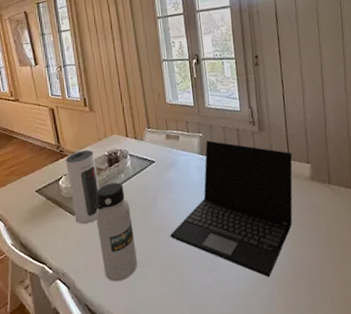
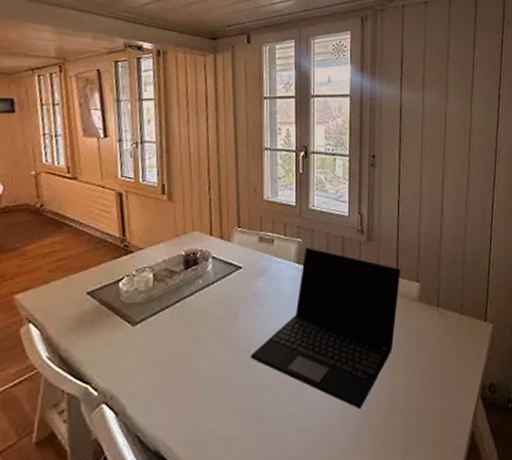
speaker: present [66,149,99,224] -> none [130,246,170,337]
water bottle: present [95,182,138,282] -> none [161,289,208,409]

